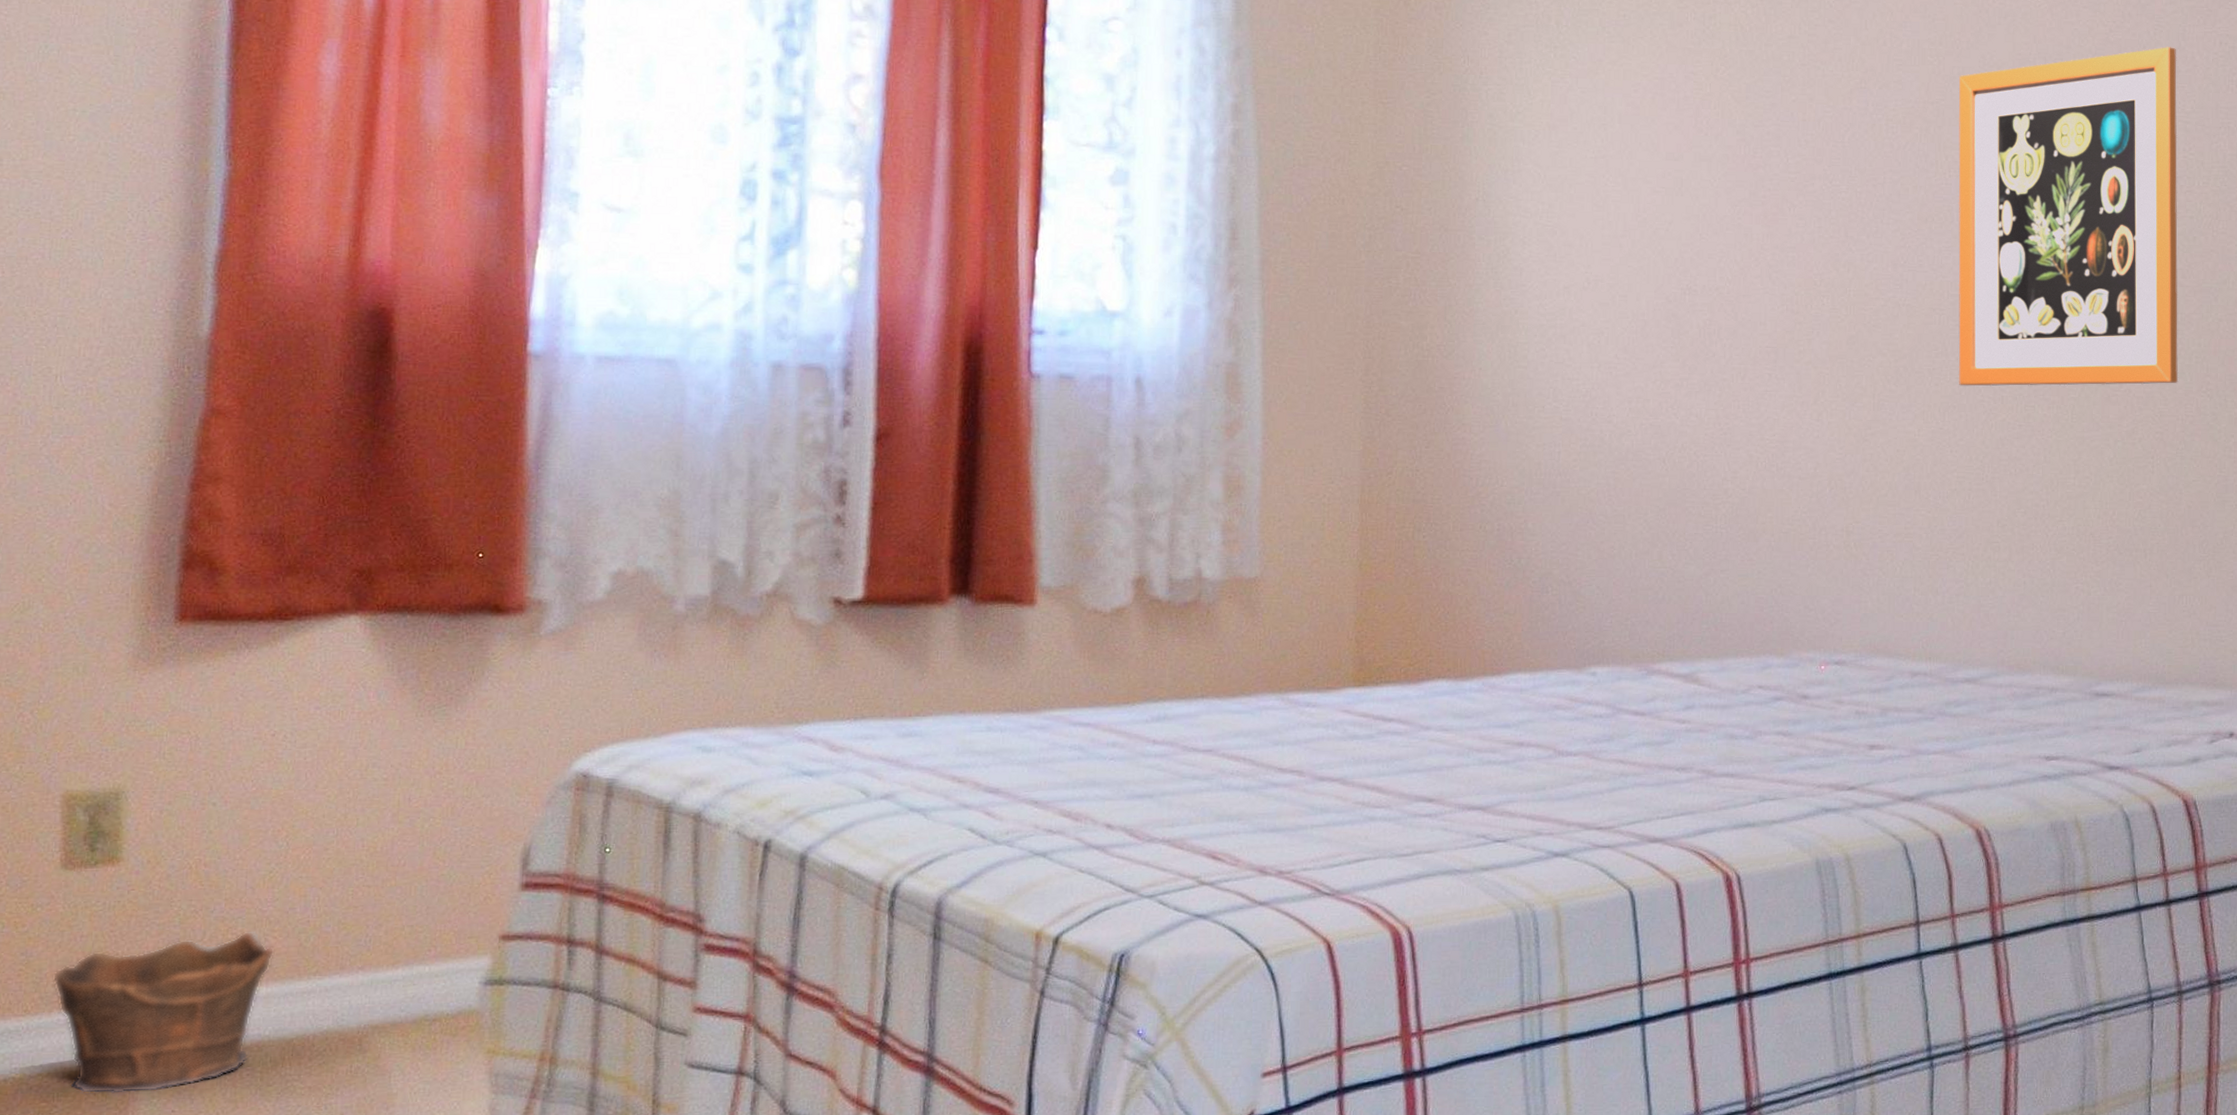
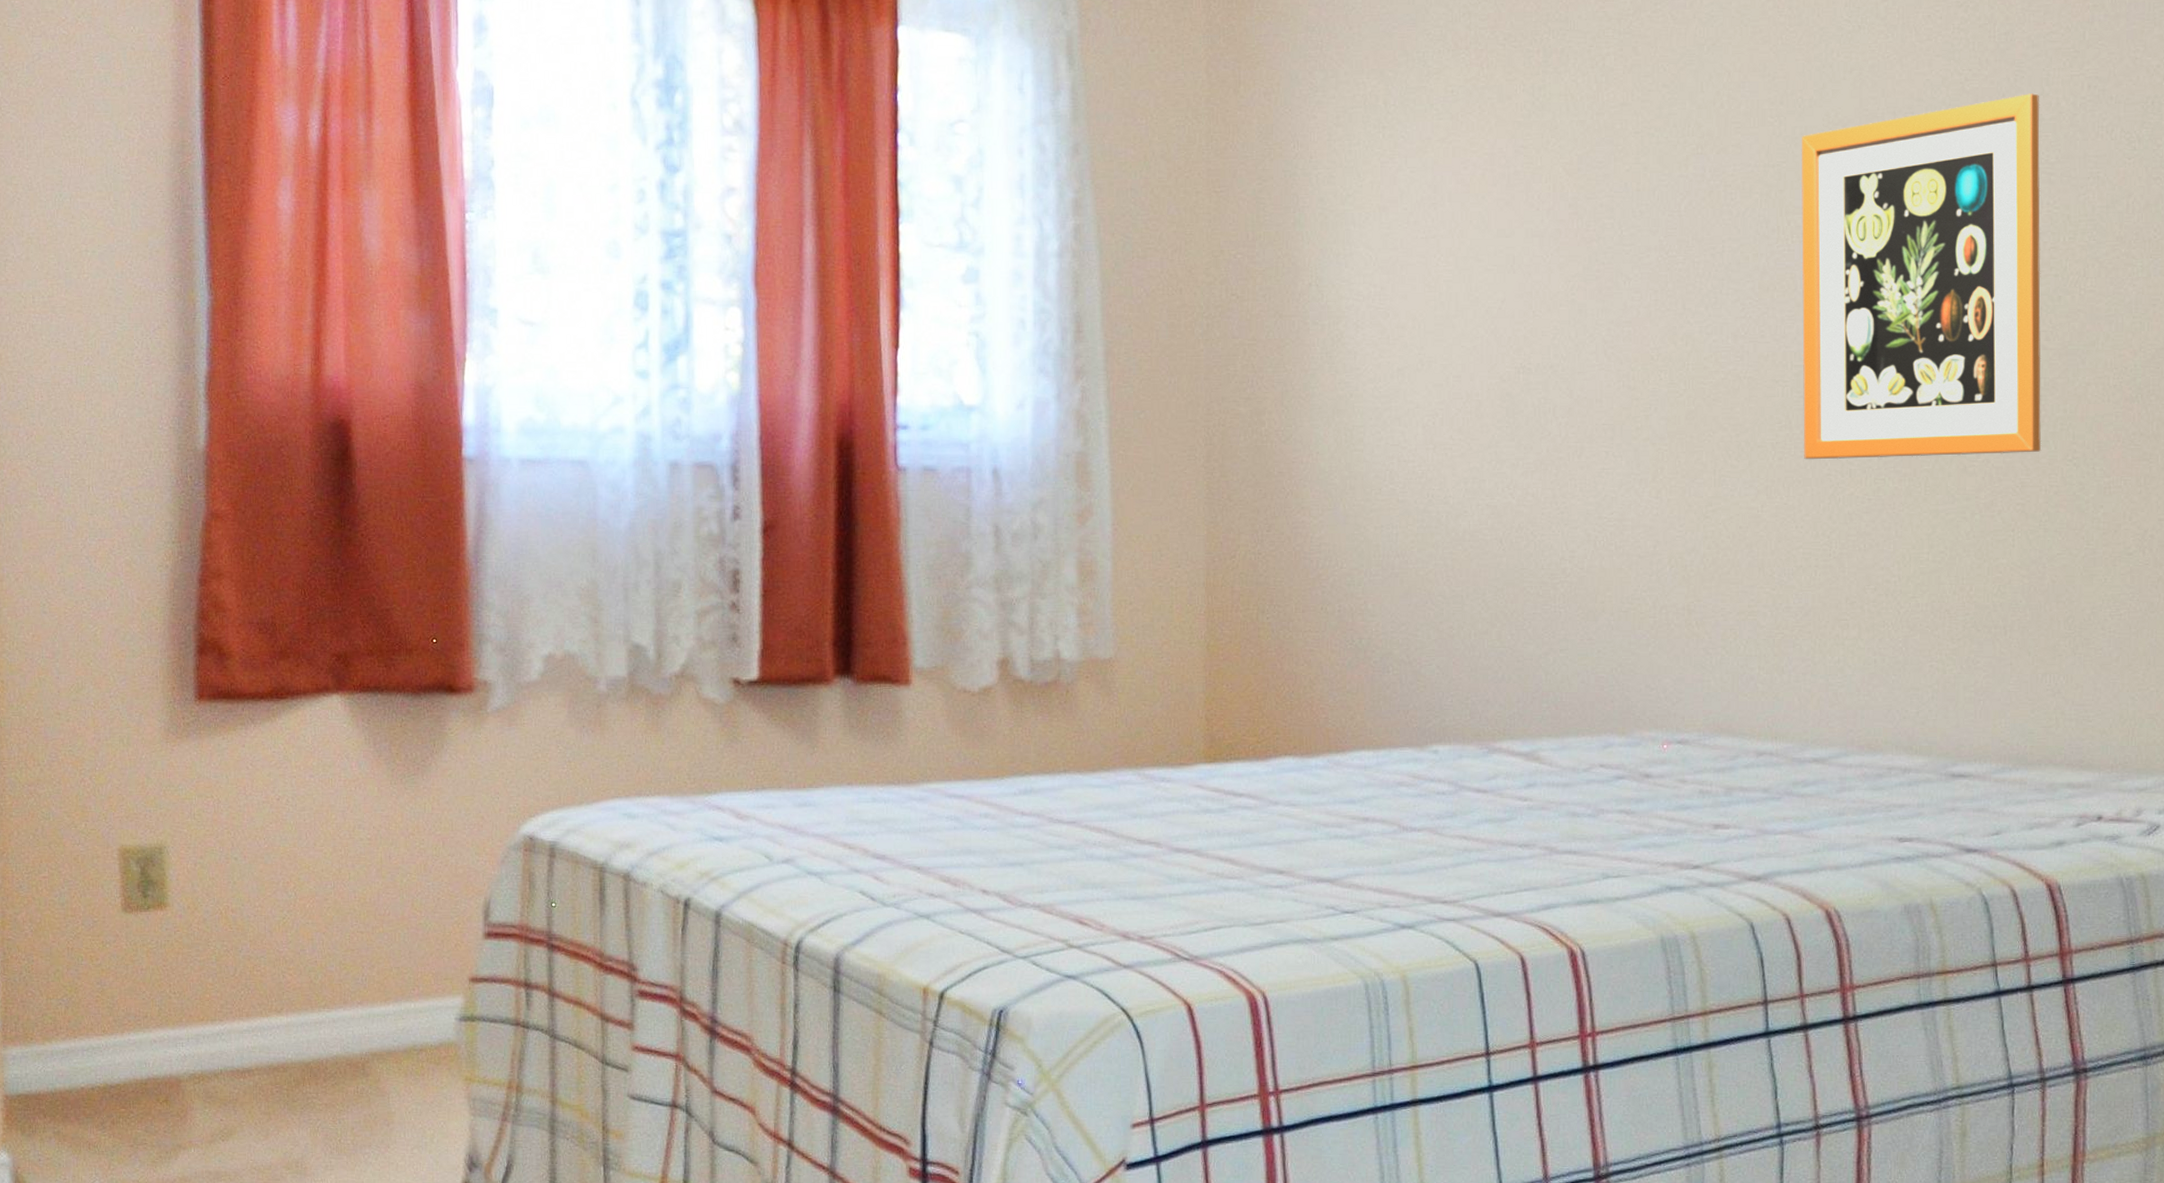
clay pot: present [52,931,275,1095] -> none [122,968,291,1104]

